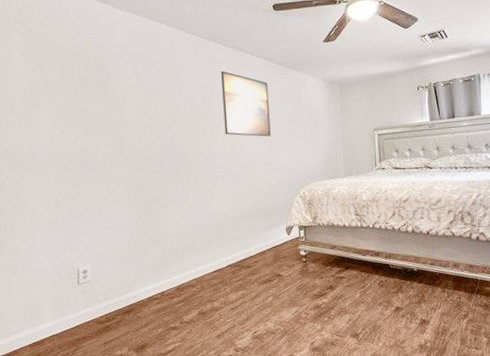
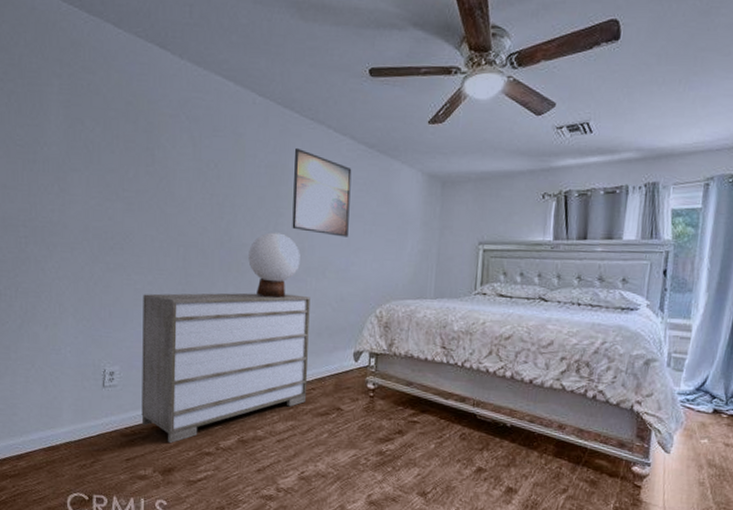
dresser: none [106,187,252,325] -> present [141,292,310,444]
table lamp: none [191,139,235,192] -> present [248,232,300,299]

